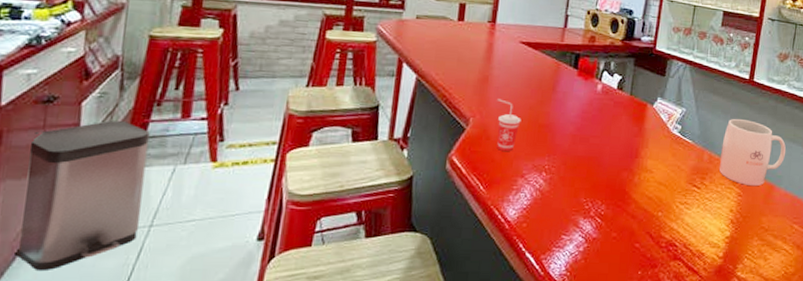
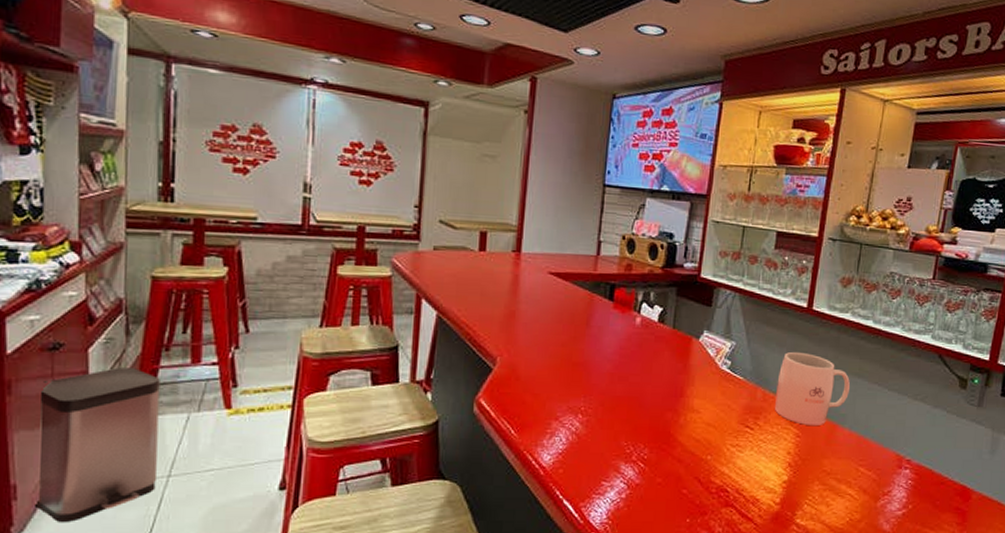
beverage cup: present [497,99,521,151] -> none [526,336,553,392]

